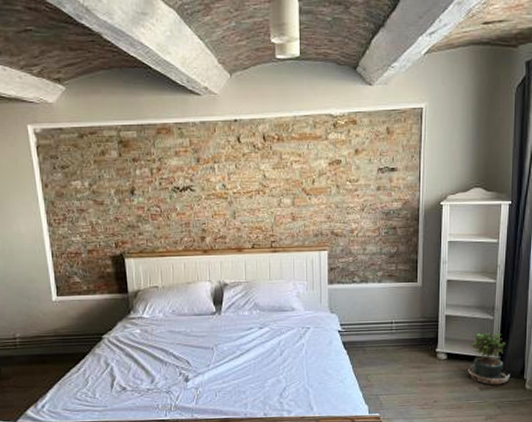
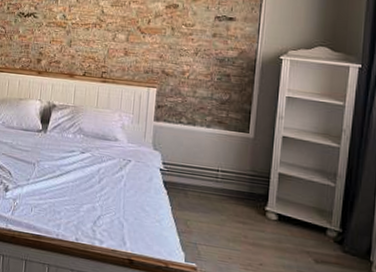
potted plant: present [468,333,510,385] -> none [302,199,353,261]

